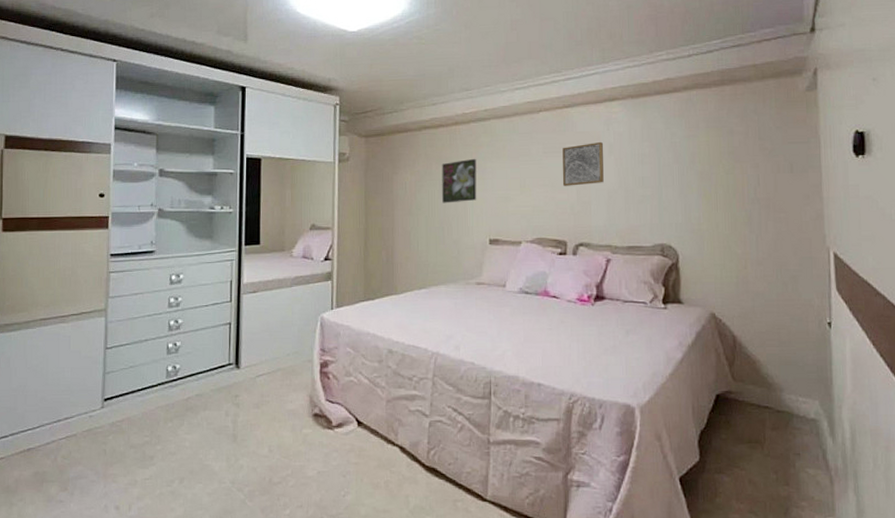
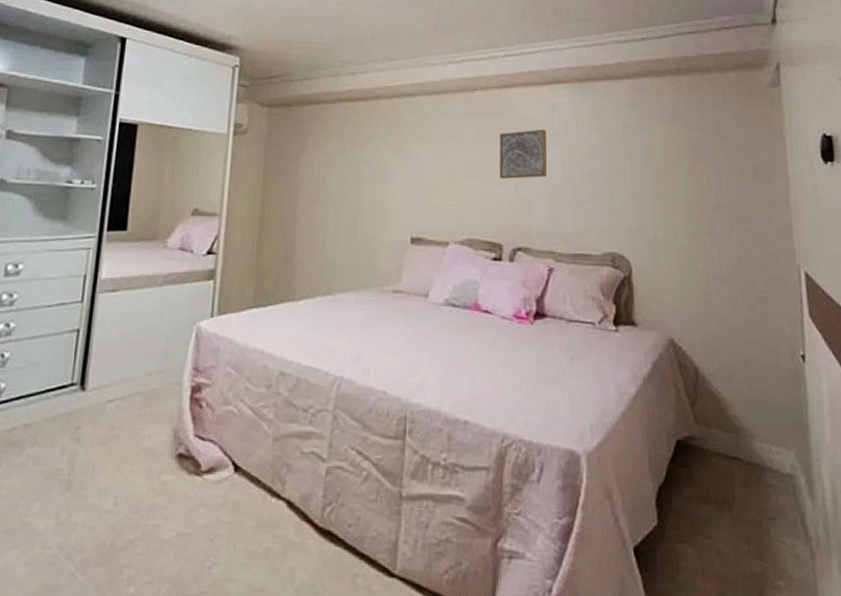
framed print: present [442,158,477,204] -> none [356,139,399,192]

